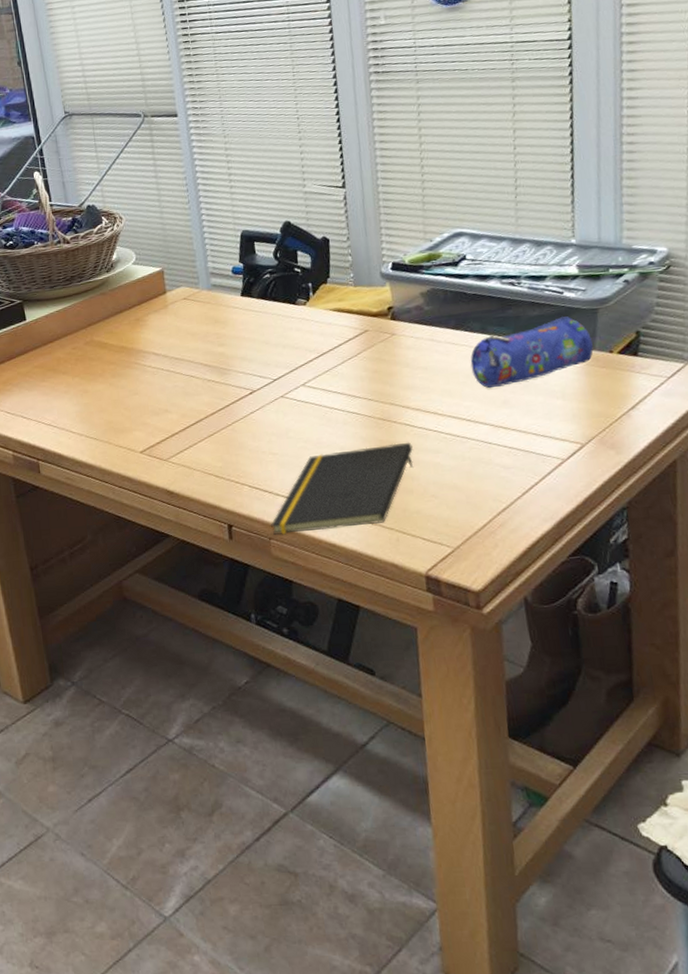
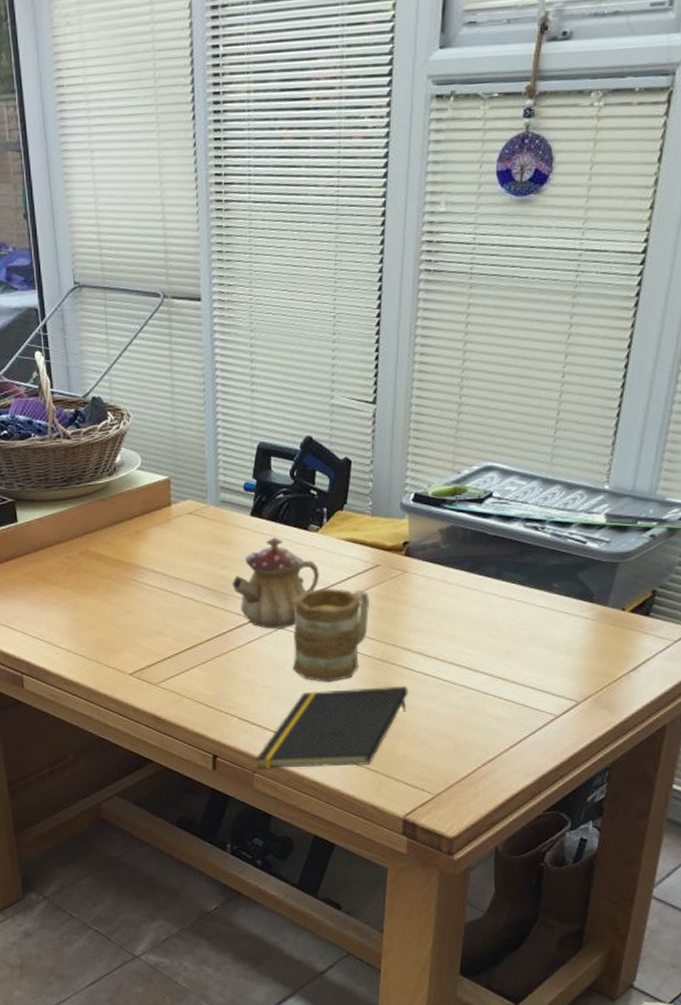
teapot: none [230,313,312,398] -> present [232,537,319,629]
mug: none [290,354,365,445] -> present [293,588,369,682]
pencil case: present [470,316,594,388] -> none [479,568,606,636]

